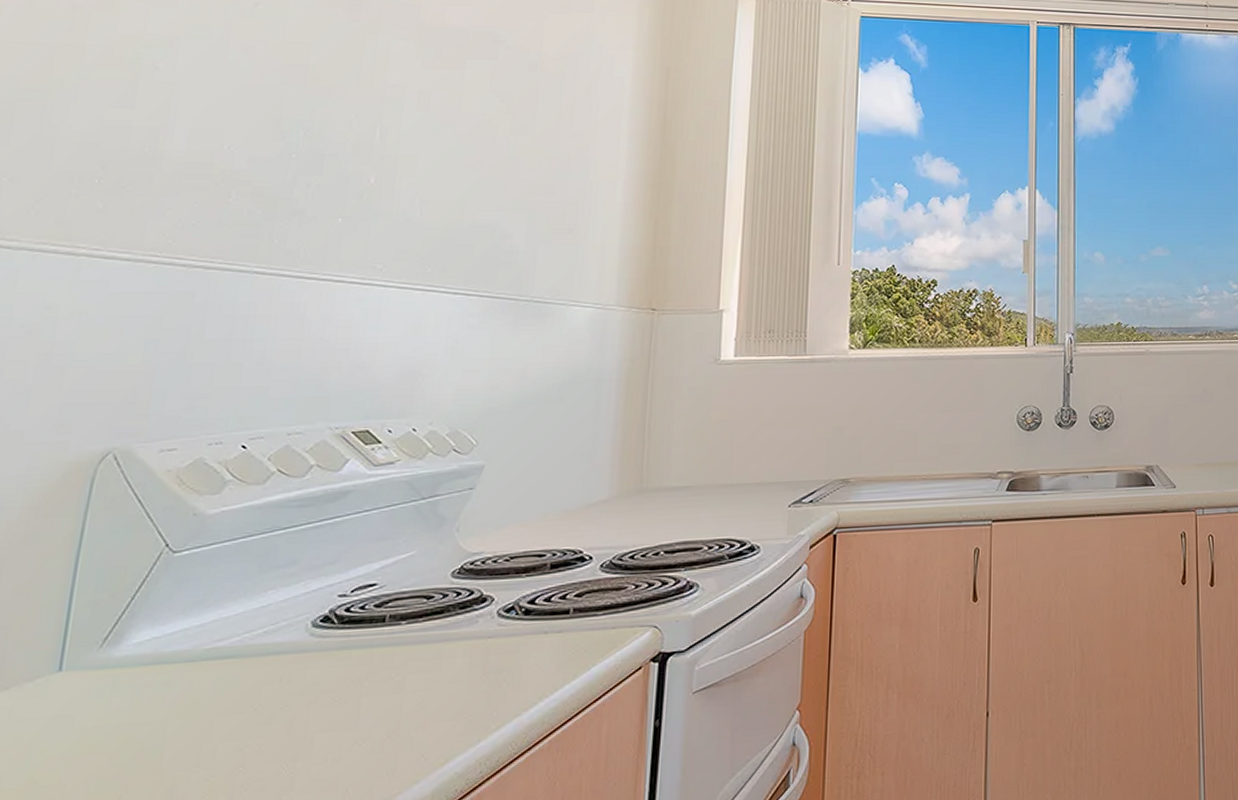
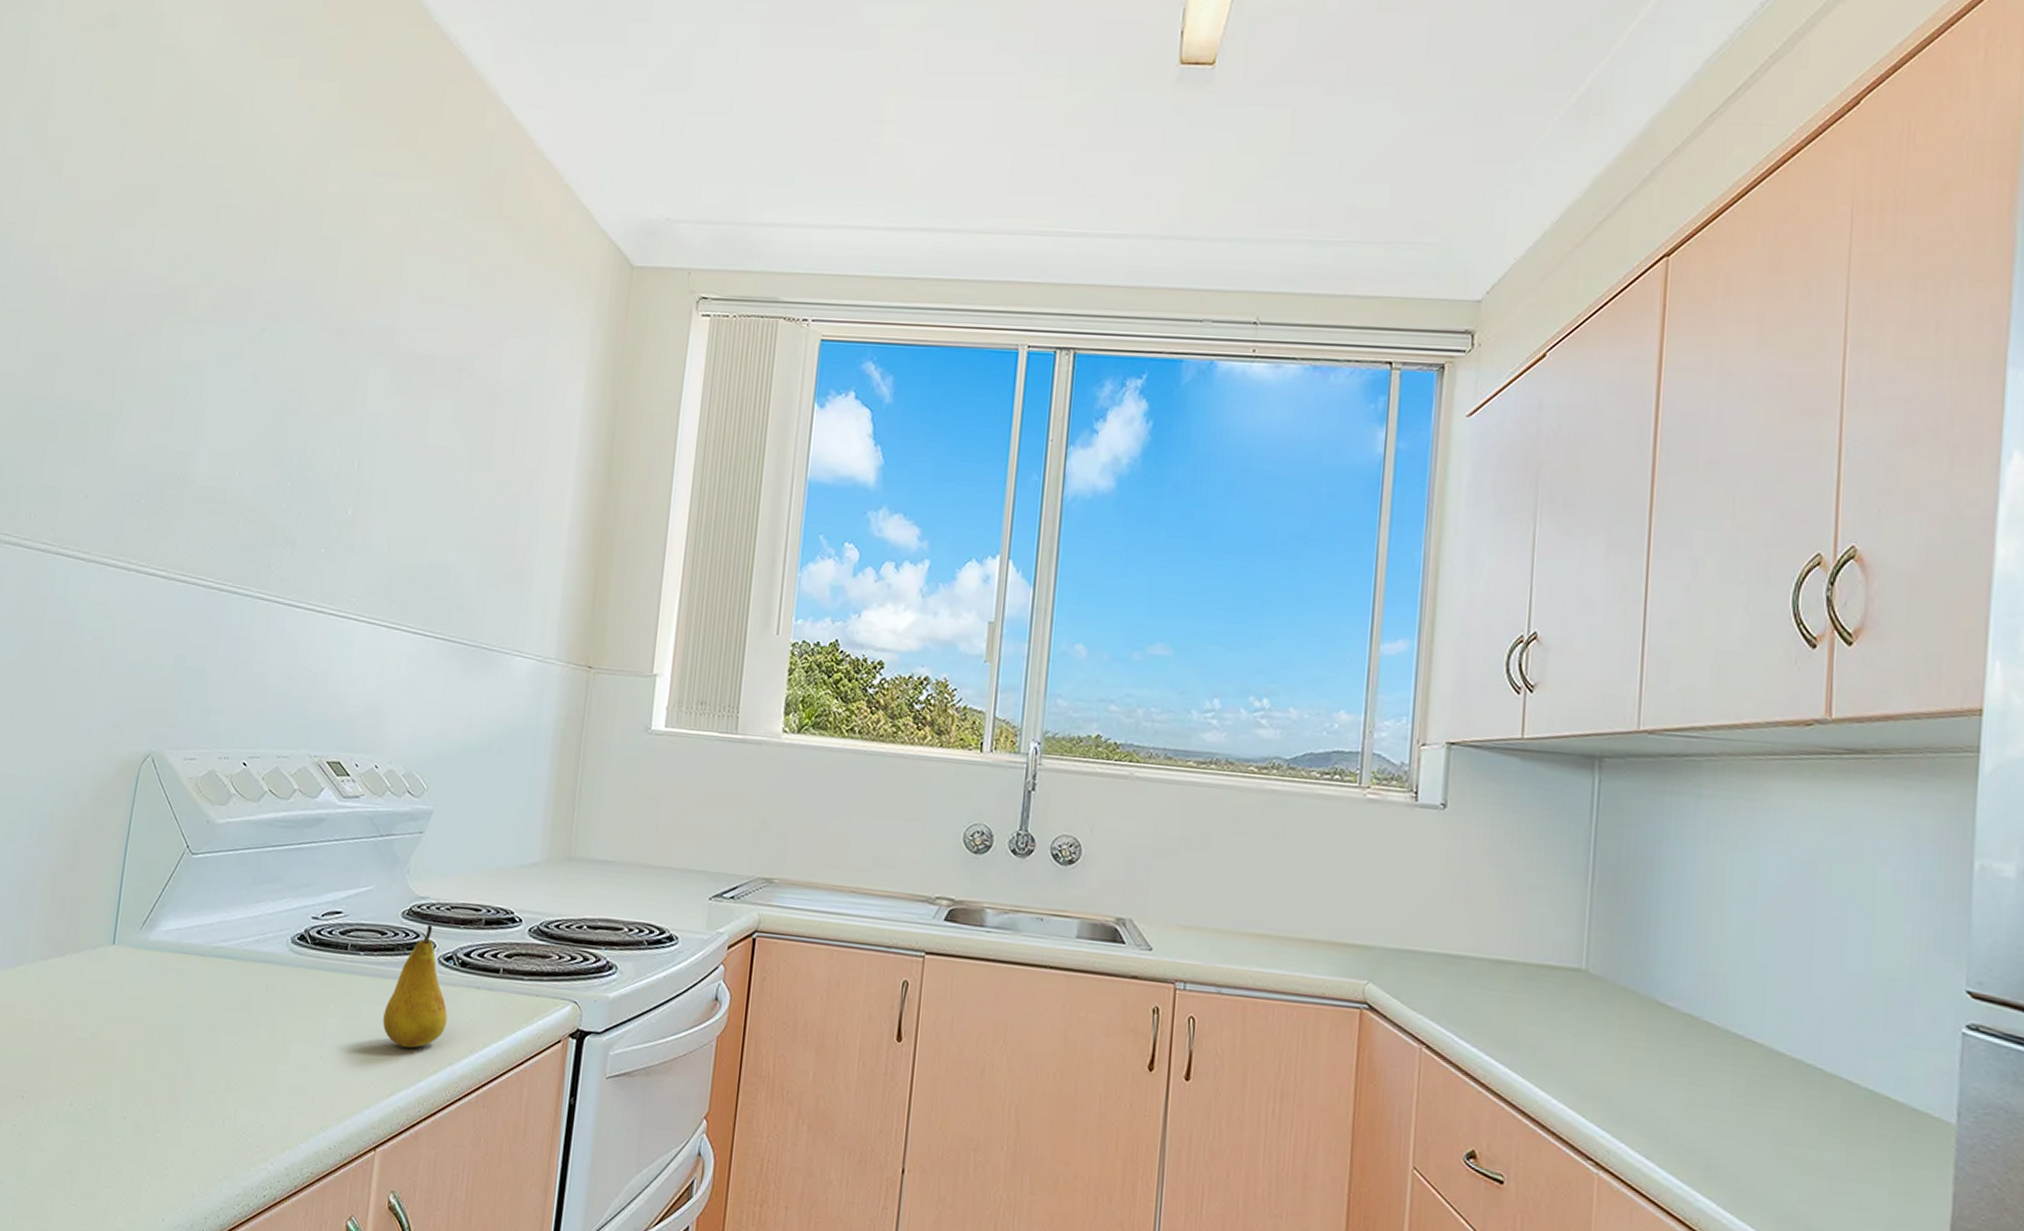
fruit: none [432,579,511,710] -> present [382,924,448,1048]

